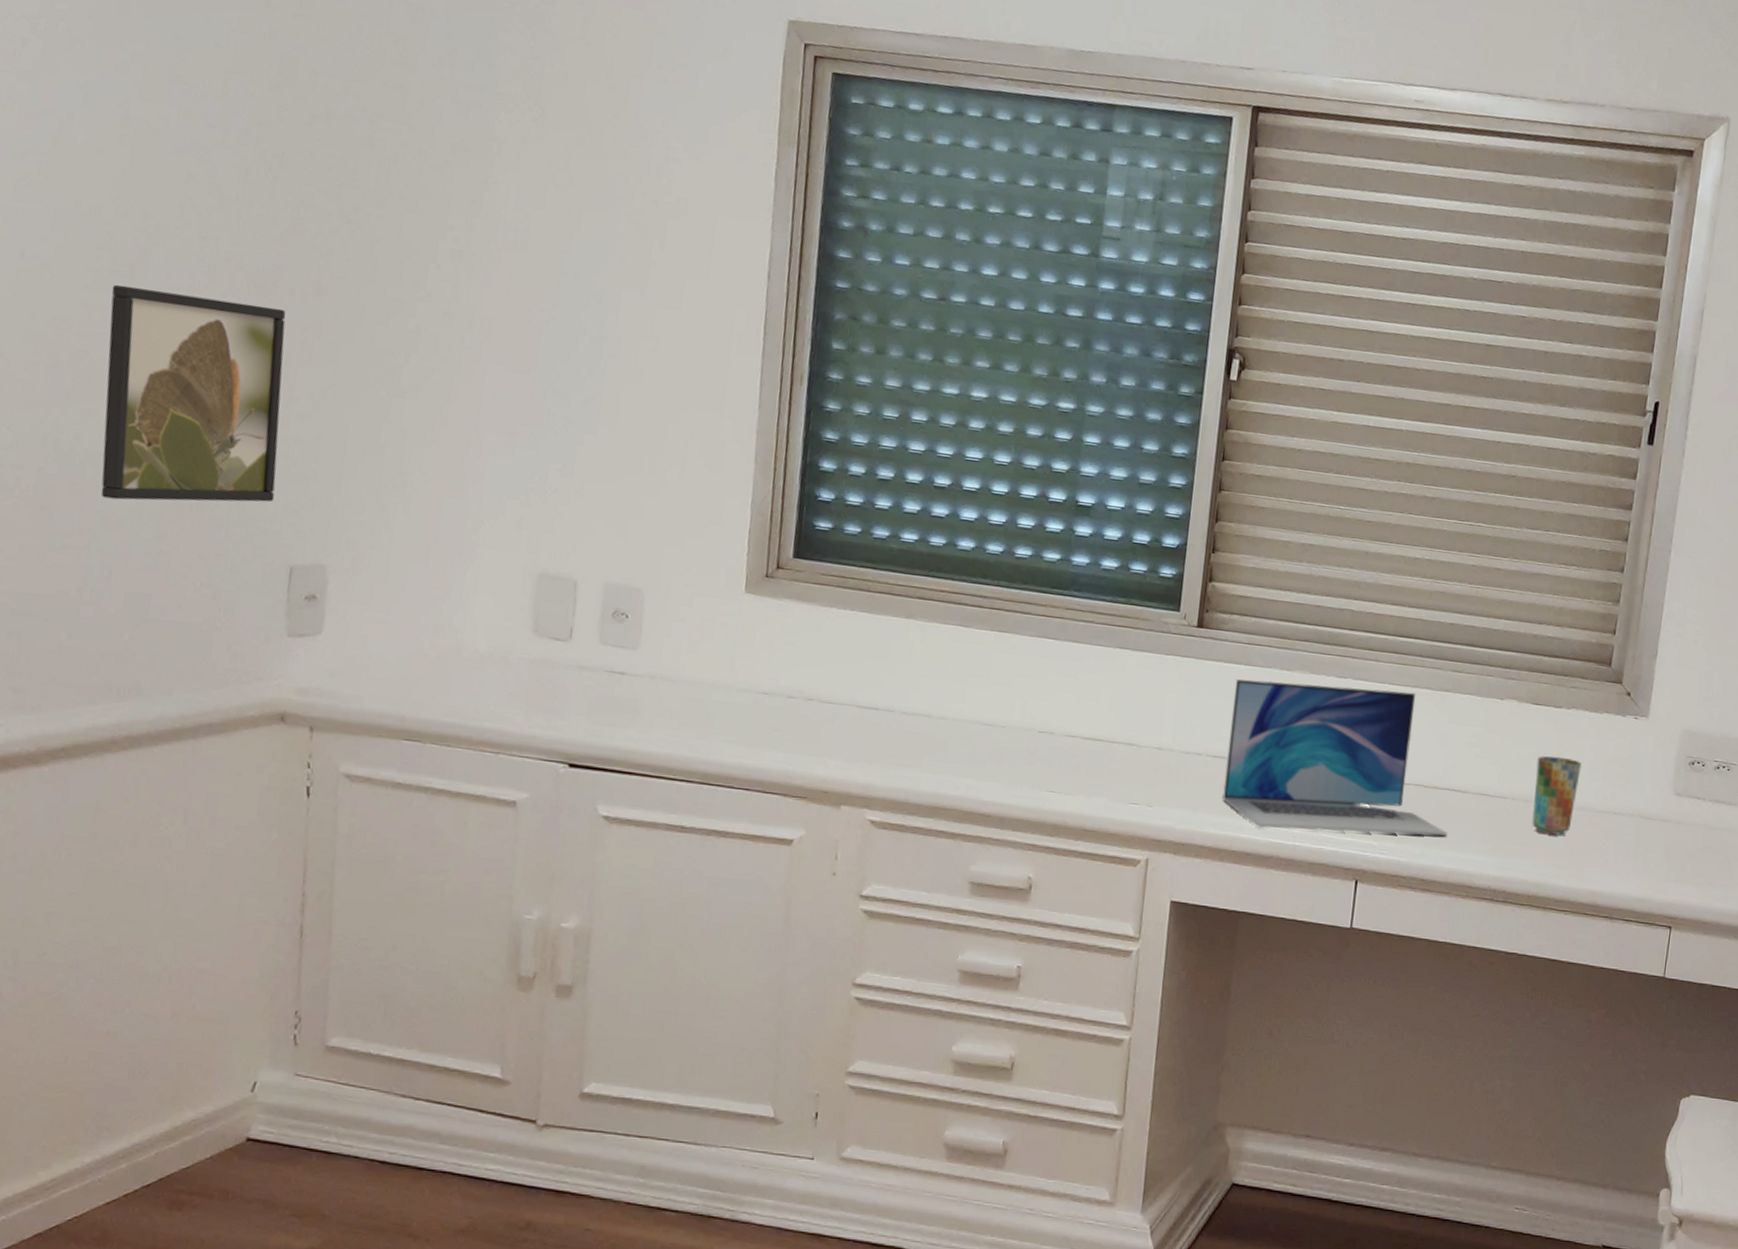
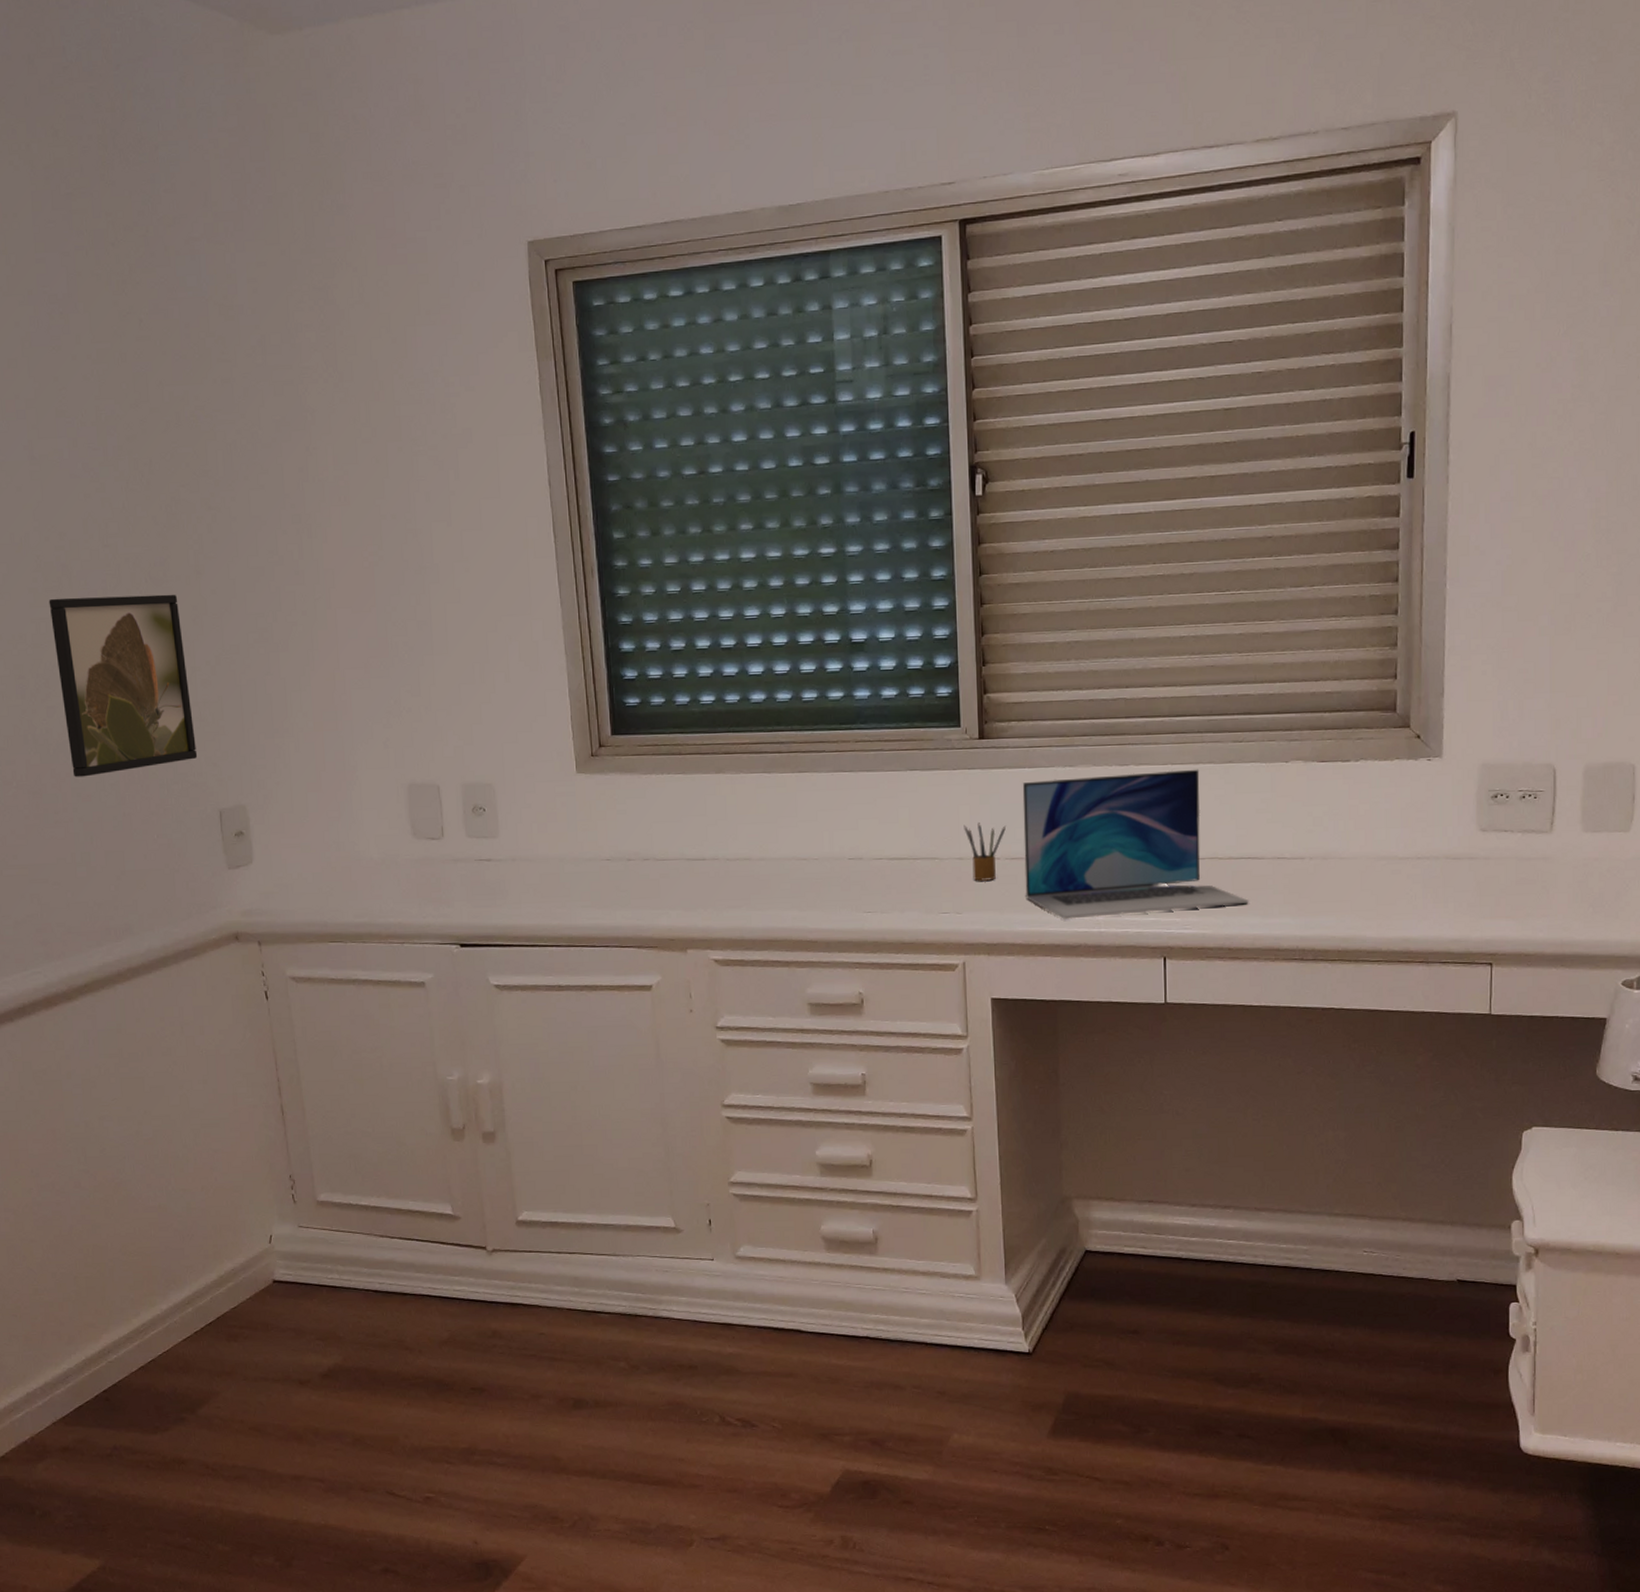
pencil box: none [1167,713,1212,776] -> present [964,823,1006,881]
cup: present [1532,756,1582,836] -> none [1331,810,1377,889]

